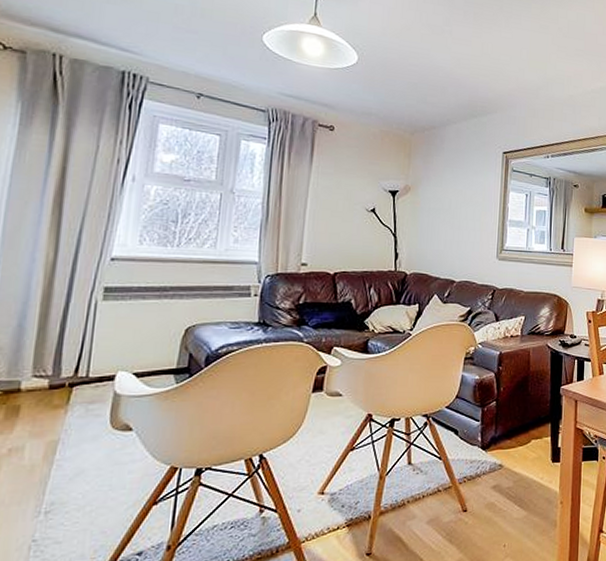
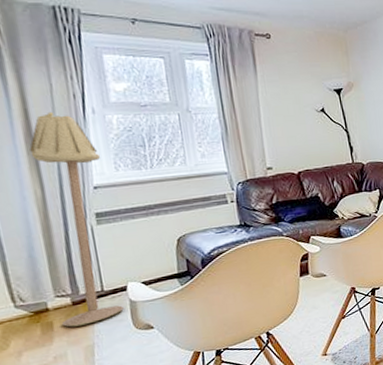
floor lamp: none [29,173,128,415] -> present [29,111,124,327]

